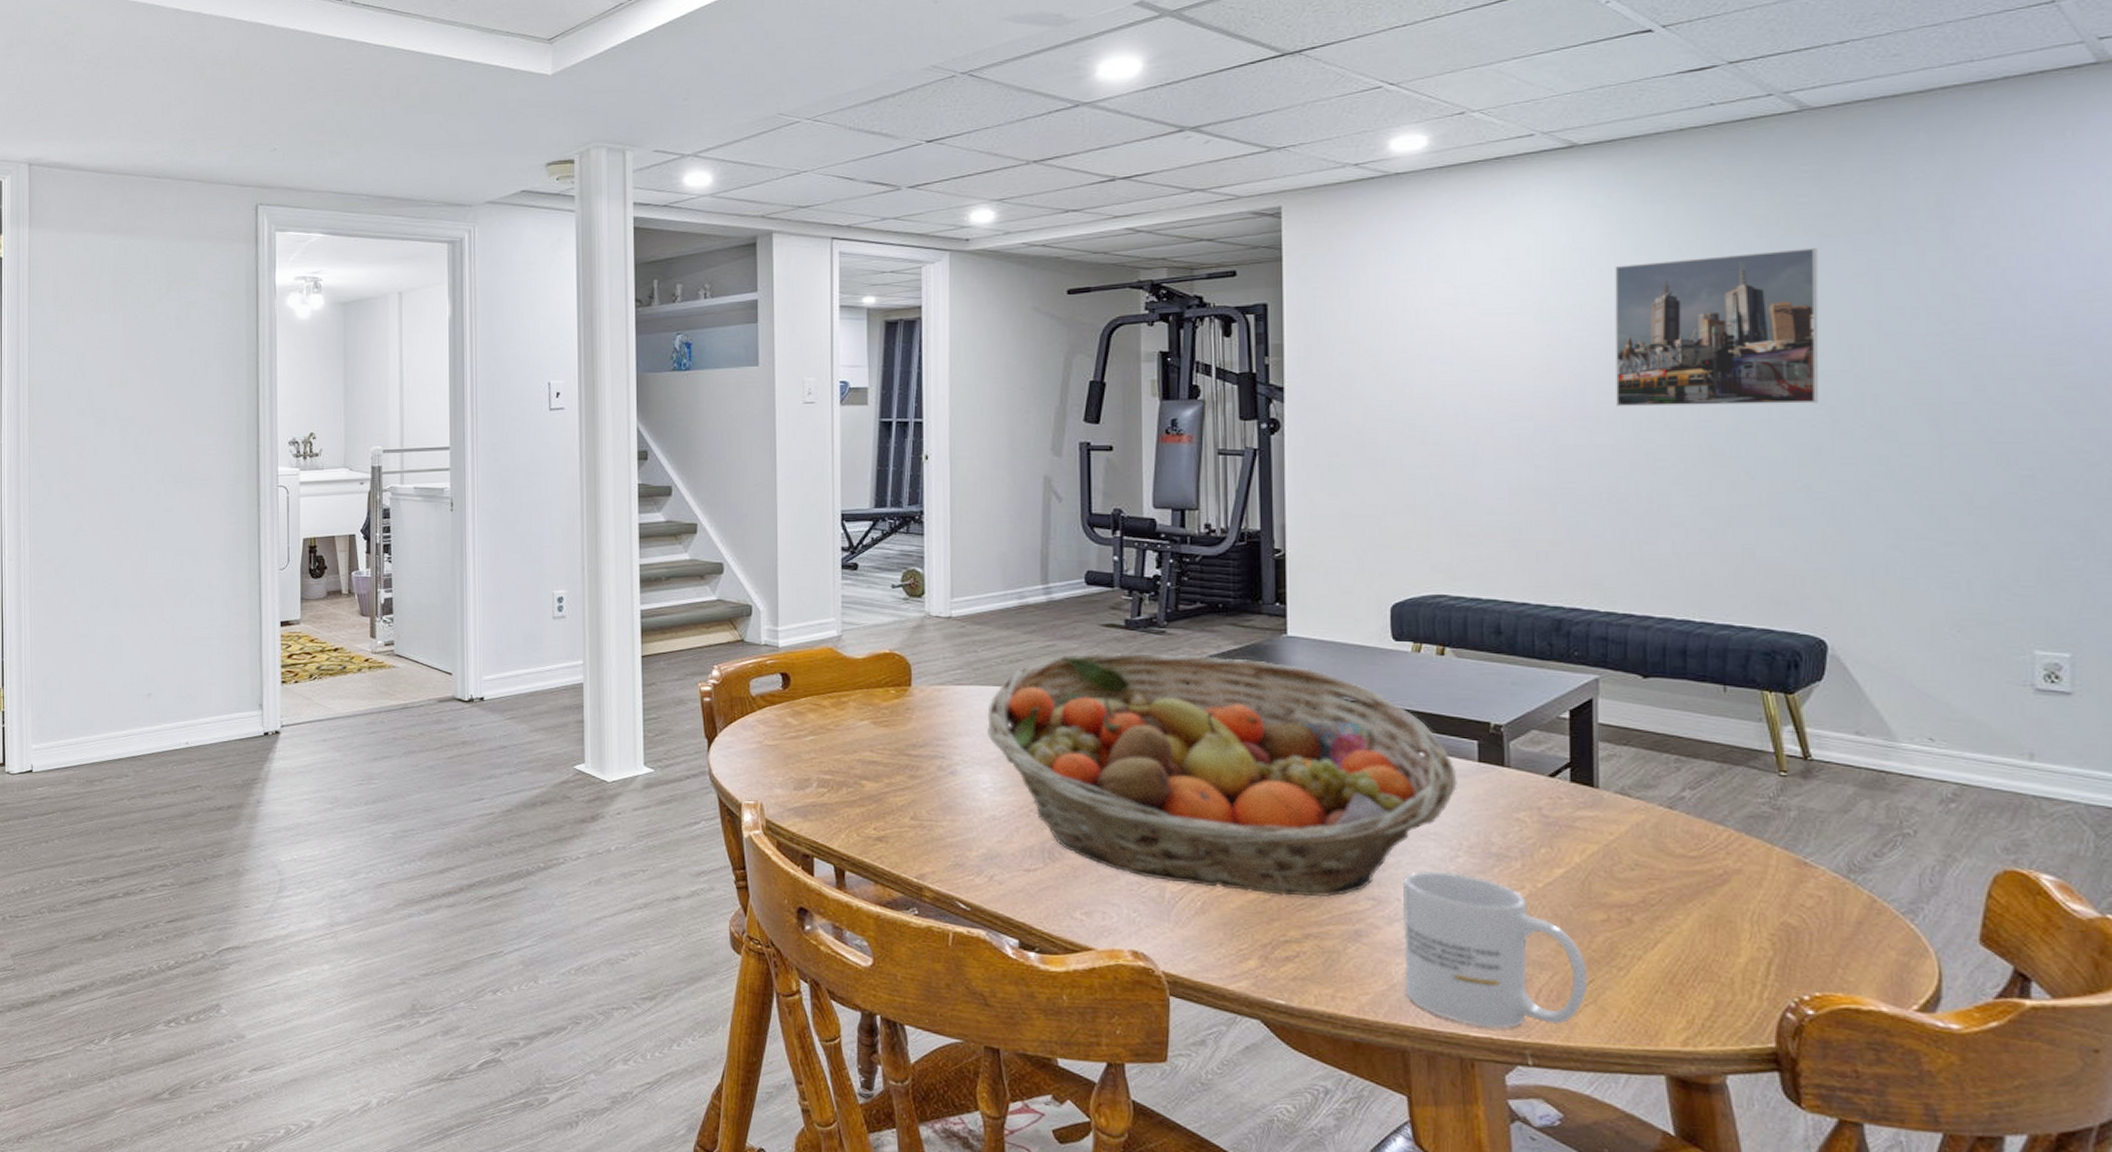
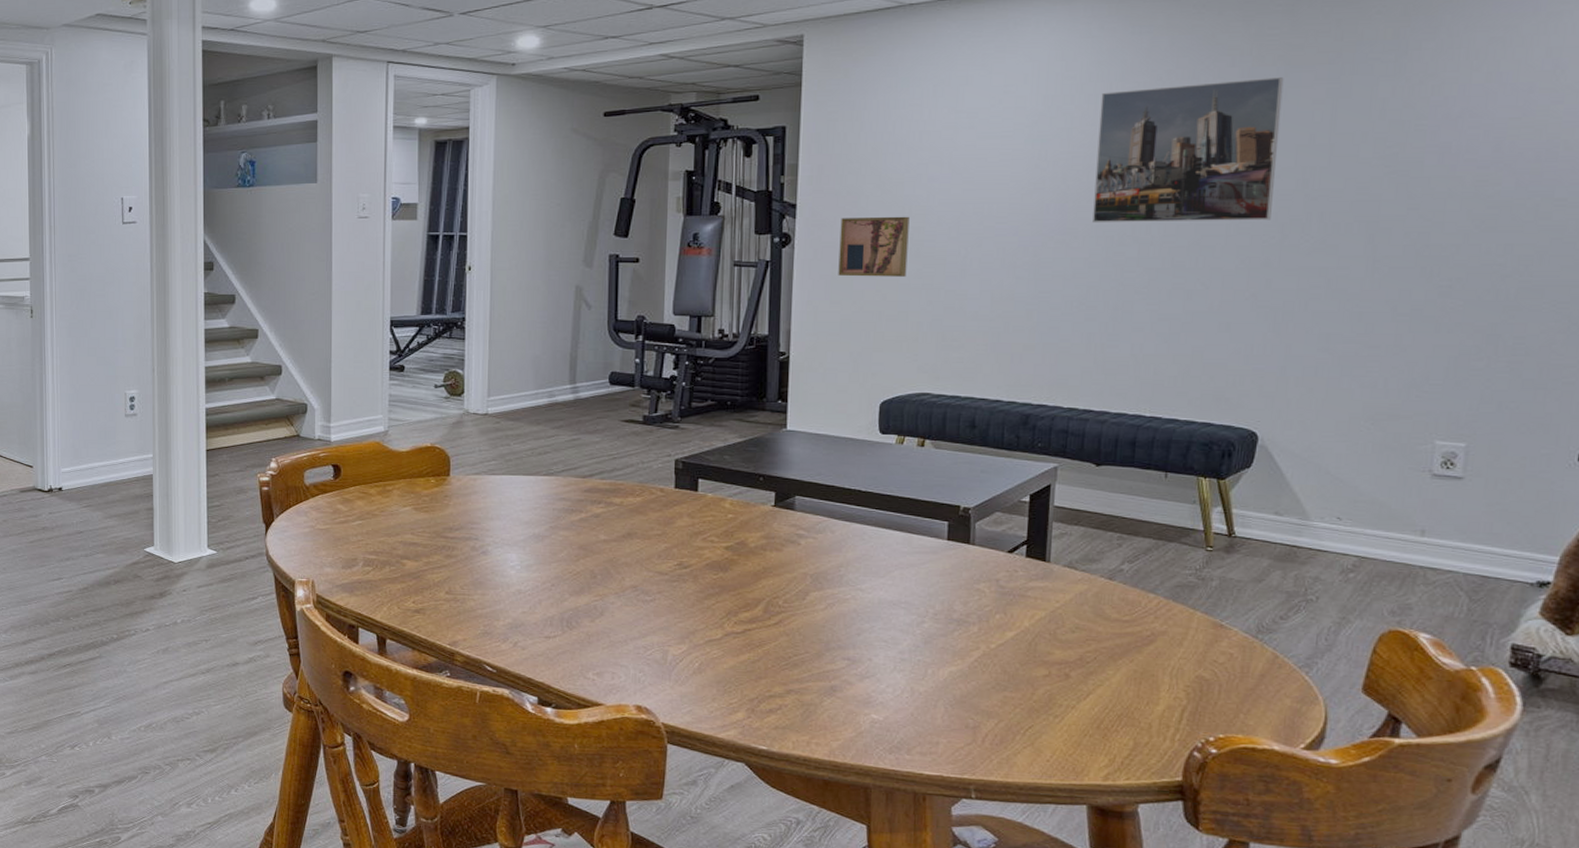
fruit basket: present [986,652,1457,898] -> none [515,445,928,658]
wall art: none [1334,400,1411,466] -> present [838,216,910,277]
mug: present [1402,870,1588,1029] -> none [872,634,1028,768]

